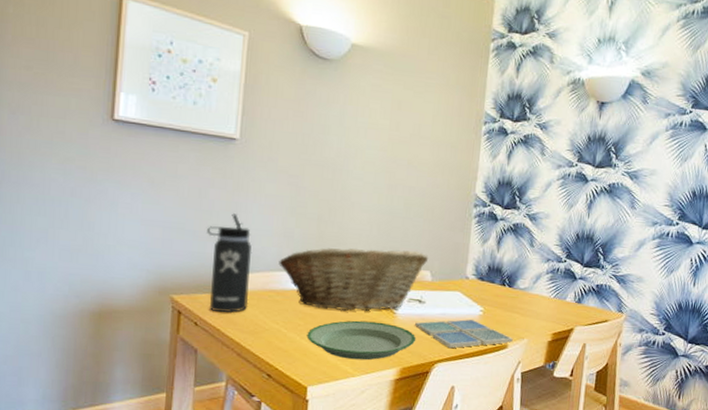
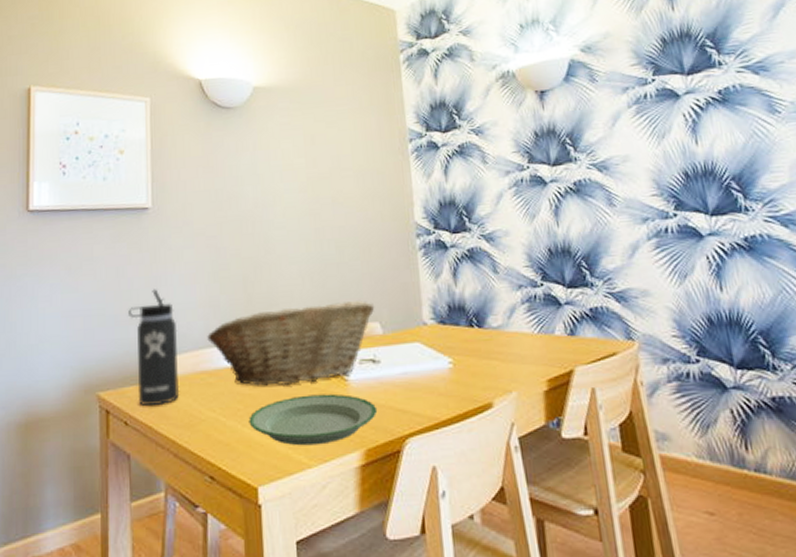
drink coaster: present [415,319,513,349] -> none [373,374,498,417]

